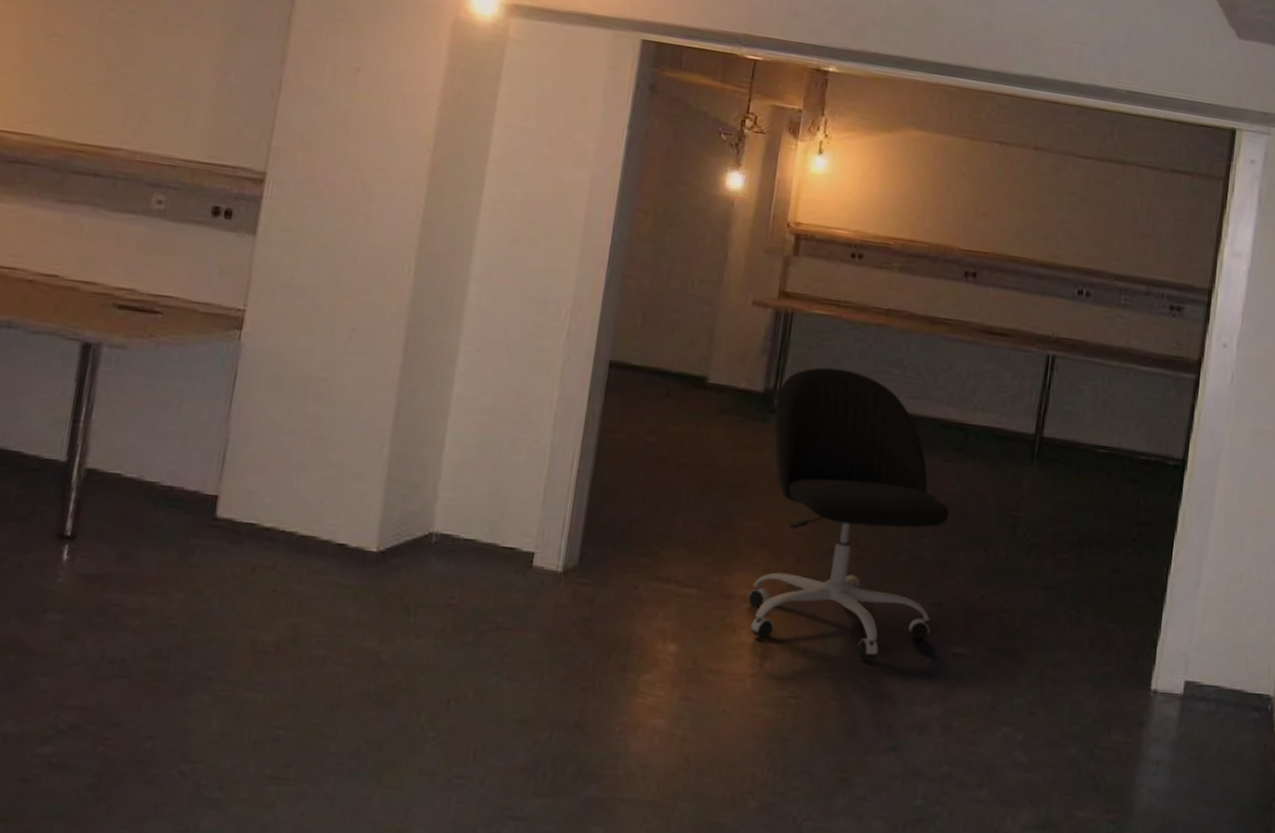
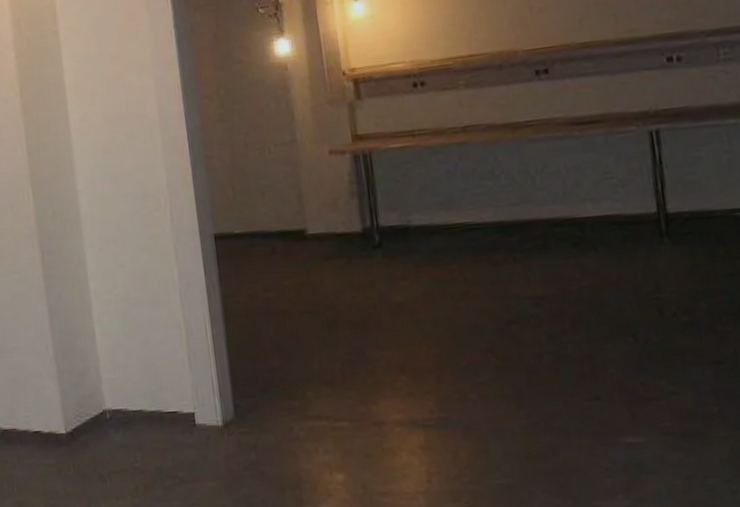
office chair: present [748,367,949,660] -> none [376,193,595,462]

